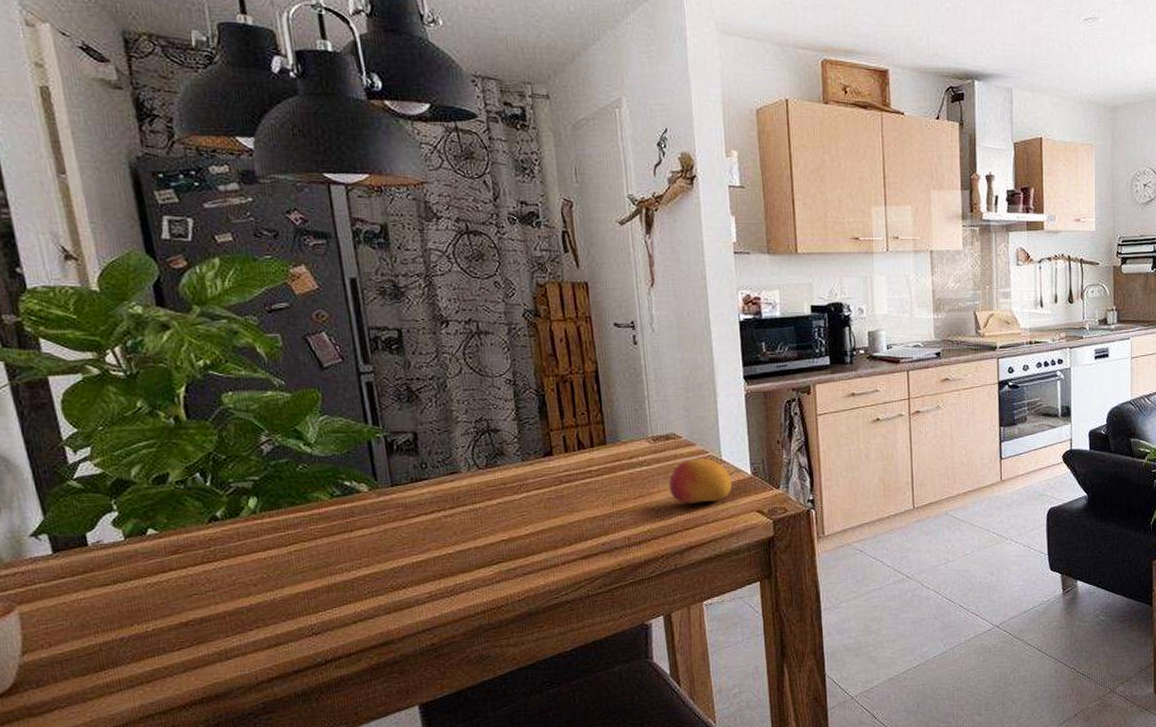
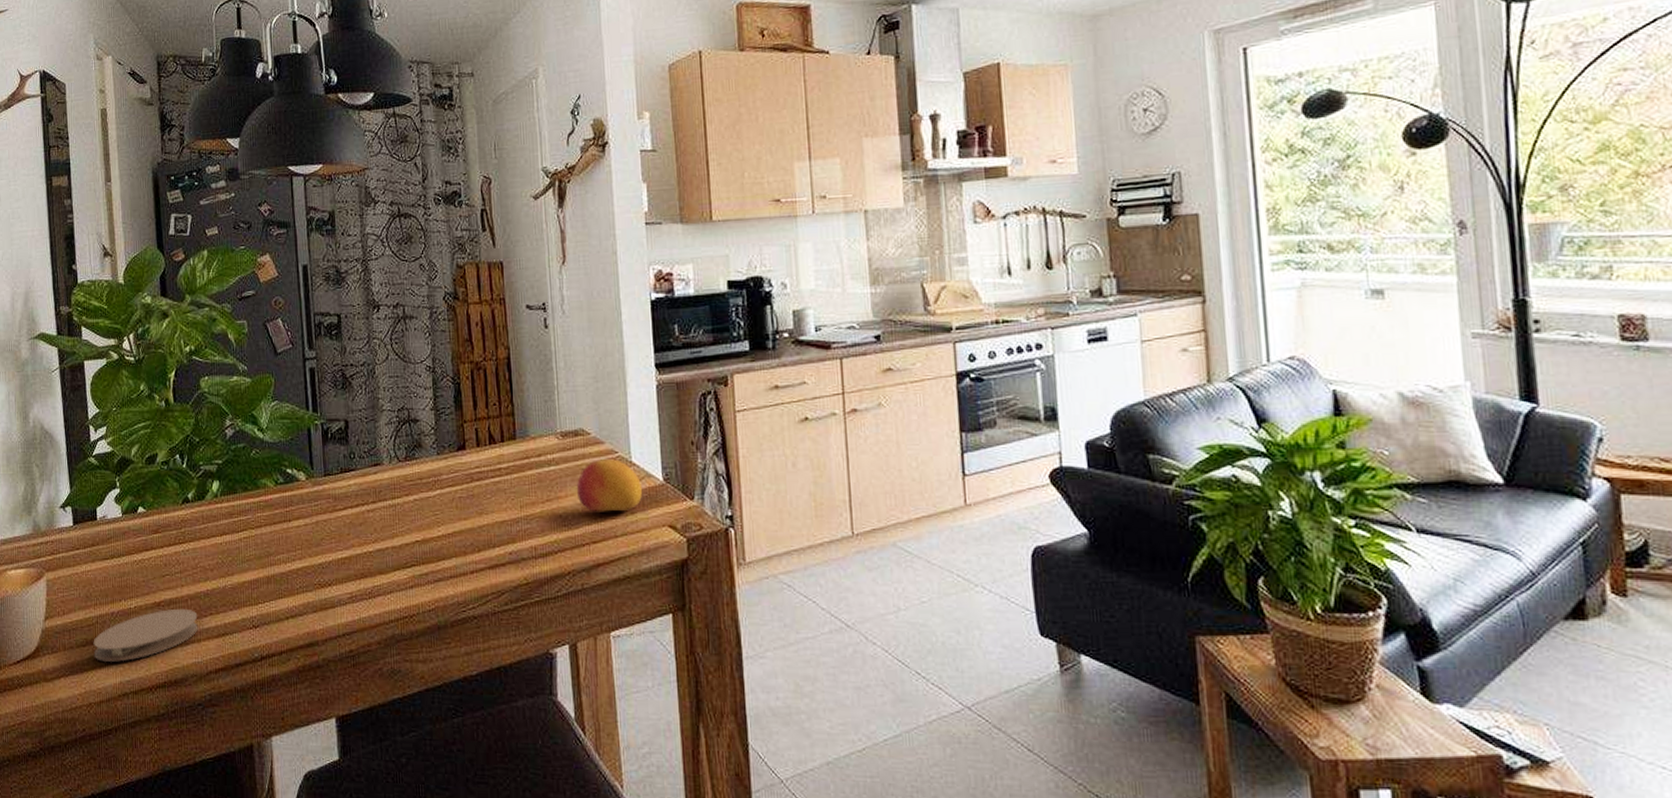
coaster: none [97,625,242,688] -> present [93,608,198,662]

